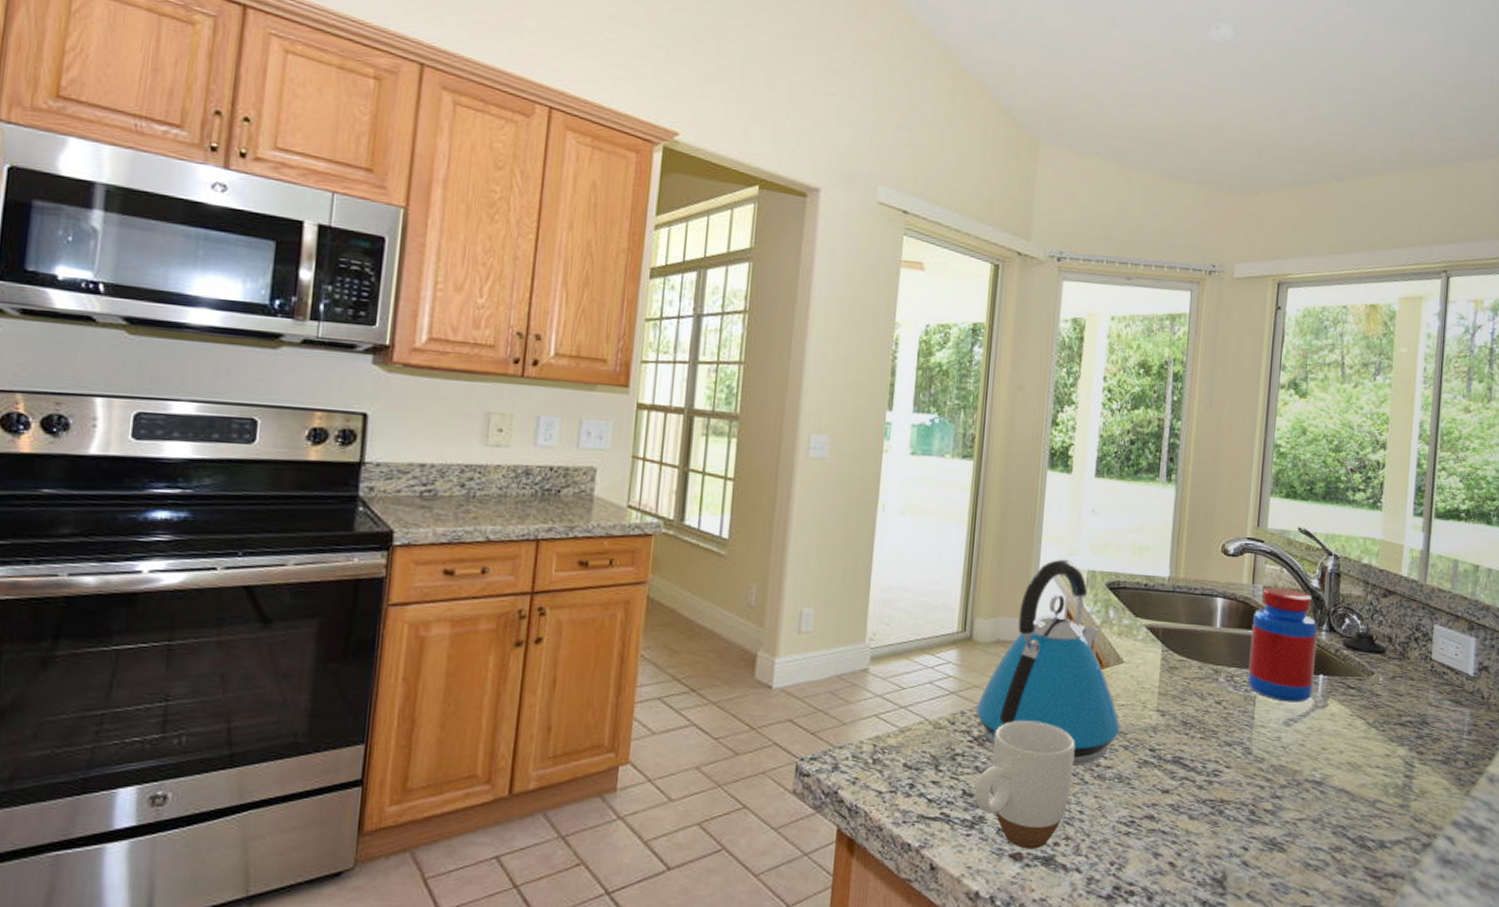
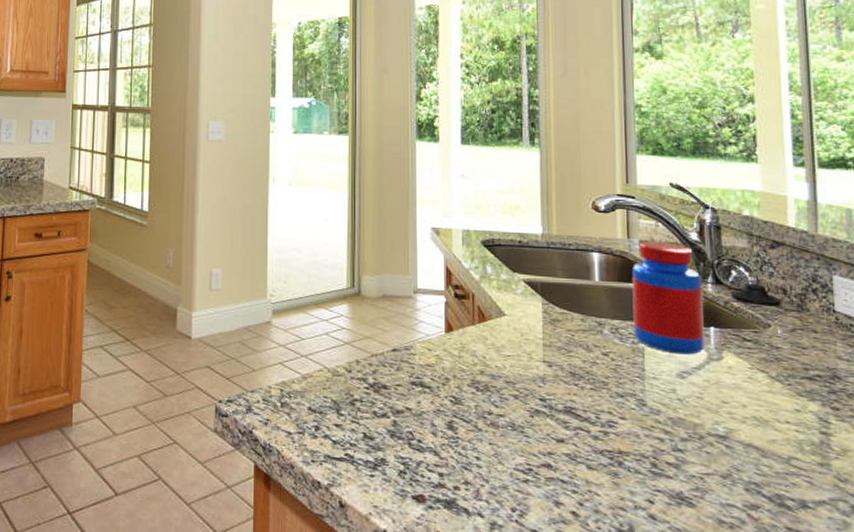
mug: present [974,720,1075,849] -> none [375,369,466,492]
kettle: present [976,558,1120,766] -> none [370,220,508,413]

